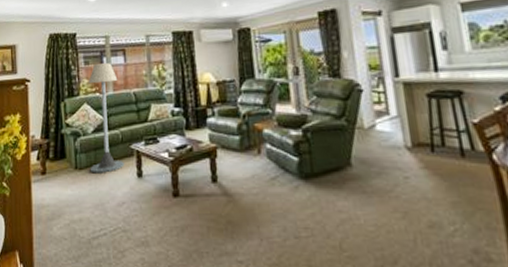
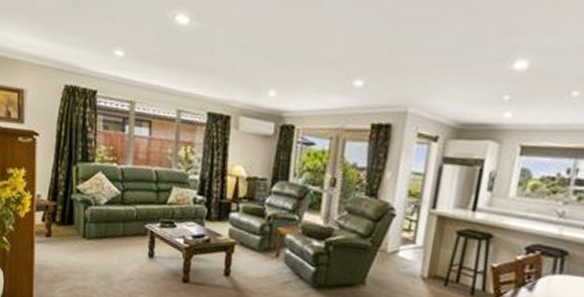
floor lamp: present [88,63,124,173] -> none [99,131,140,247]

